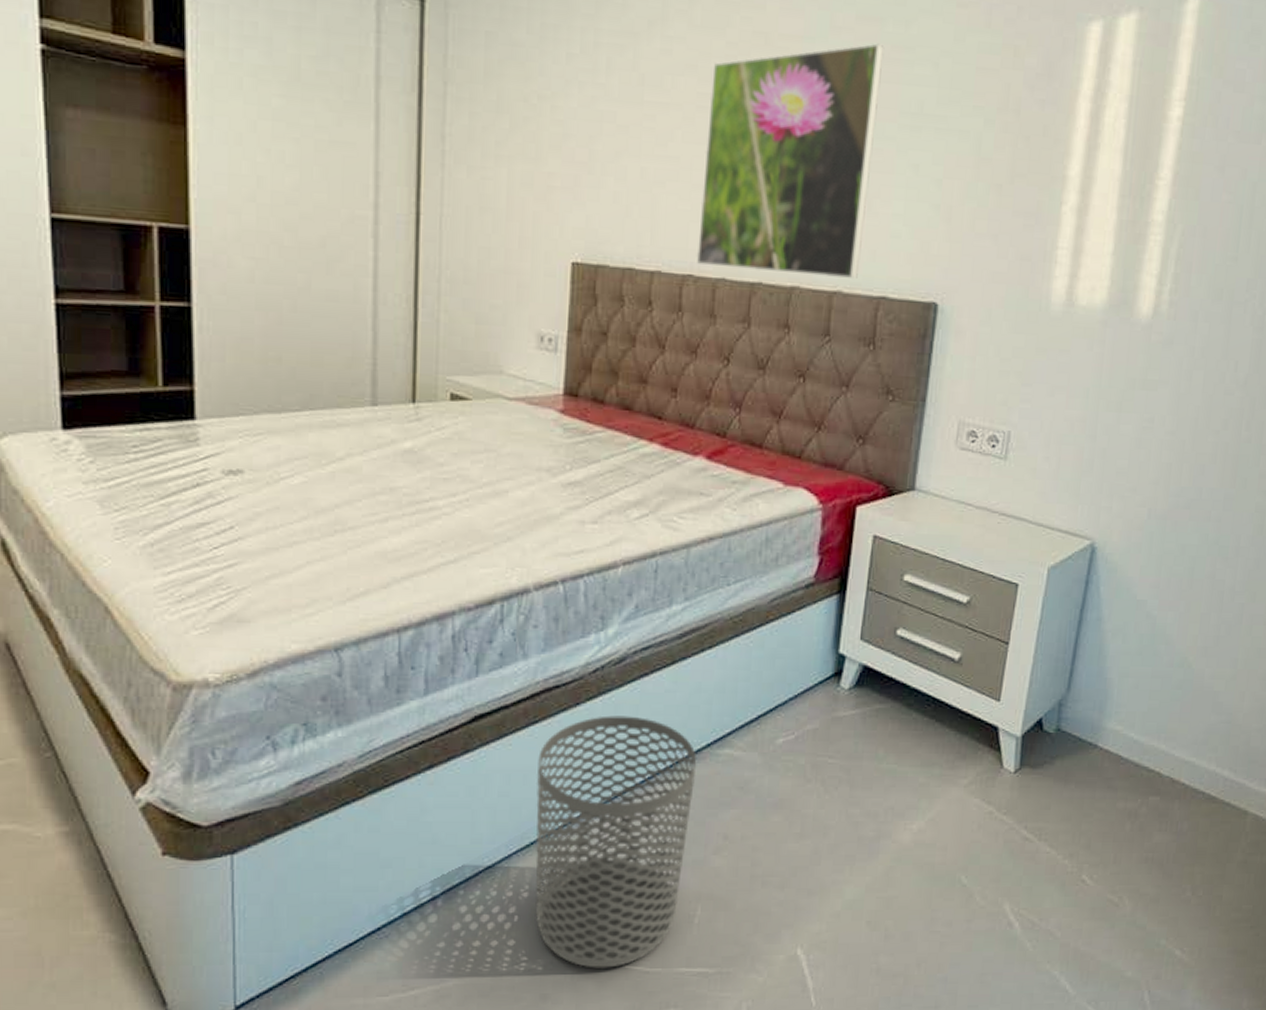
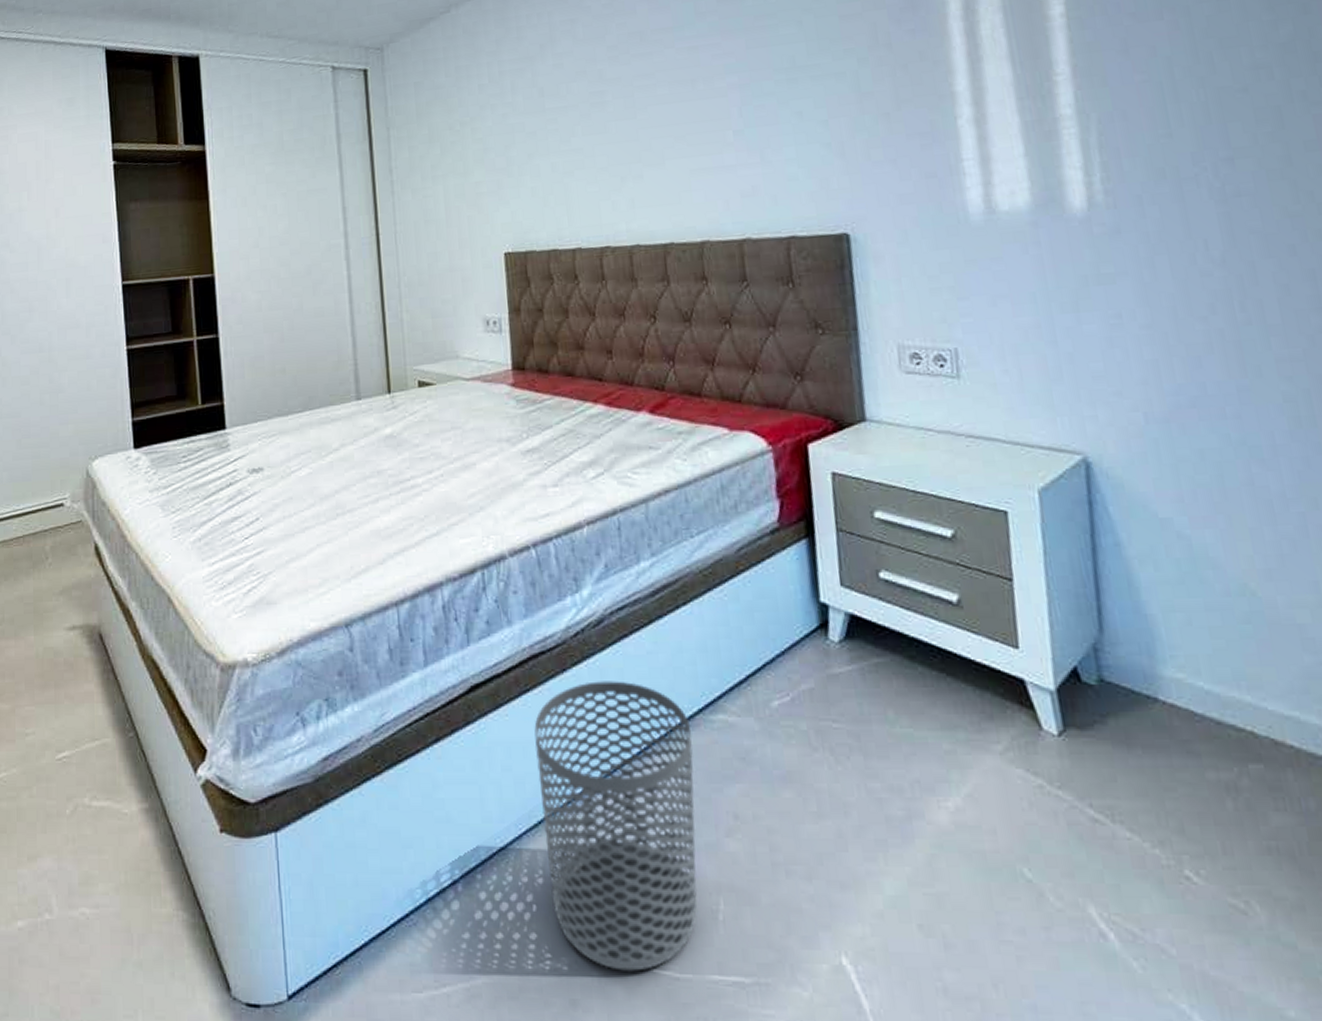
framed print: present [696,43,885,278] -> none [599,17,764,236]

